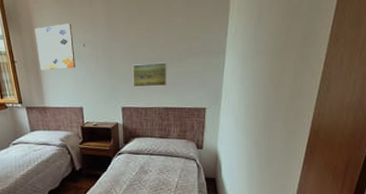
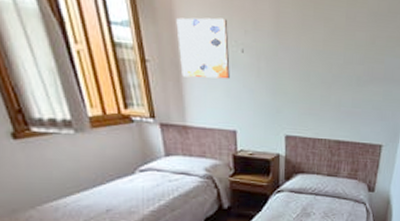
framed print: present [132,62,168,88] -> none [301,83,344,115]

